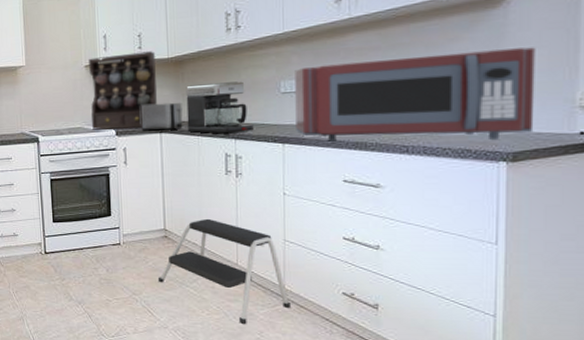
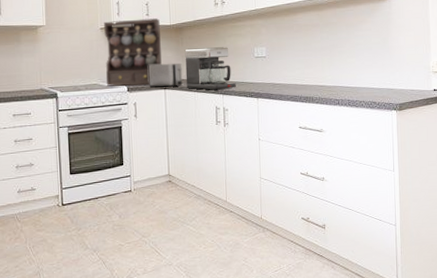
step stool: present [157,218,290,325] -> none [163,163,266,254]
microwave: present [295,47,535,142] -> none [264,30,410,96]

